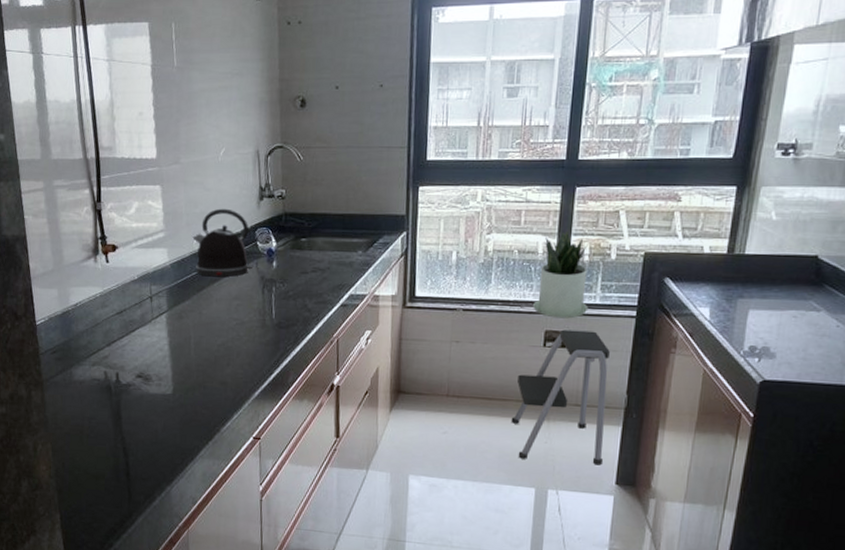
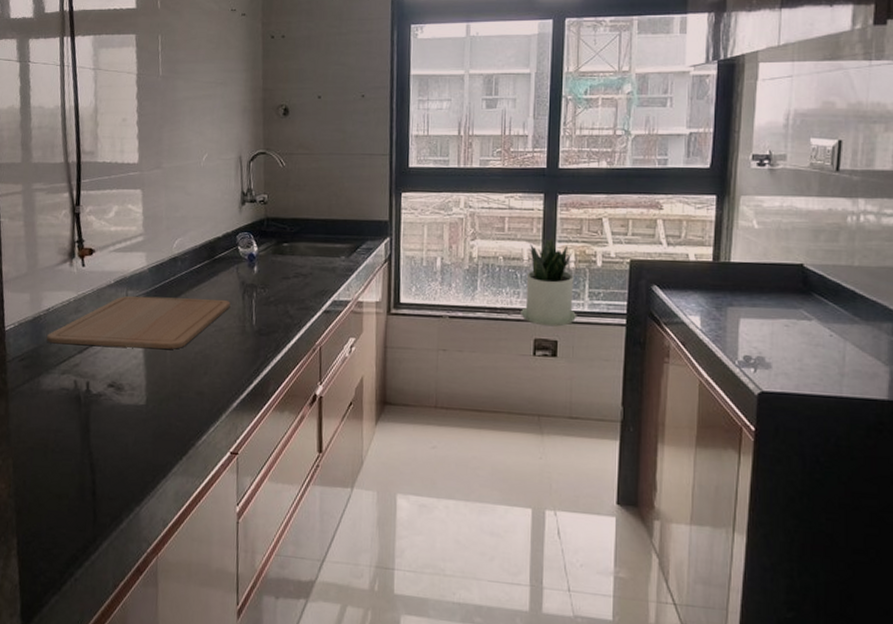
chopping board: none [75,290,251,343] -> present [46,295,231,350]
kettle: present [192,208,252,277] -> none [172,212,233,282]
step stool: present [511,329,610,466] -> none [503,338,603,484]

